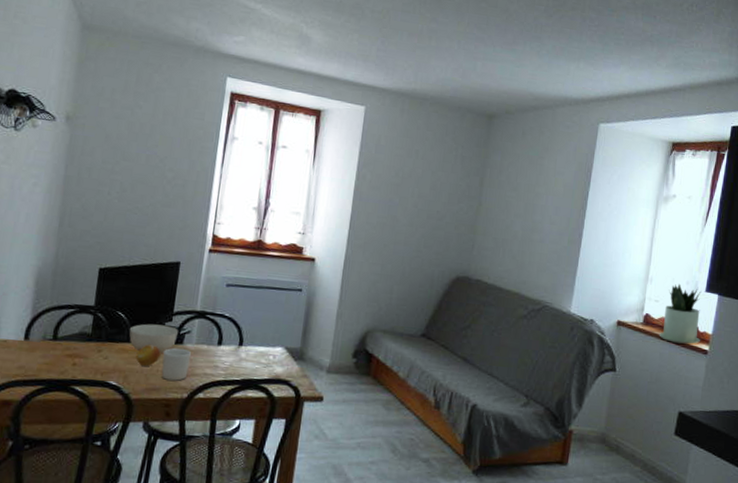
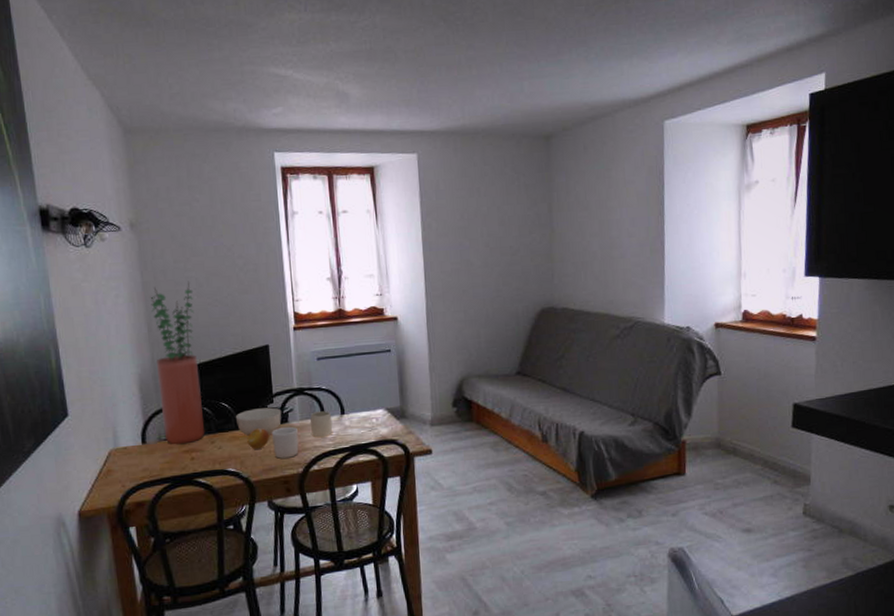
vase: none [49,183,116,348] -> present [150,281,205,445]
mug: none [204,338,229,366] -> present [309,411,333,438]
planter: present [659,283,701,345] -> none [761,273,807,335]

